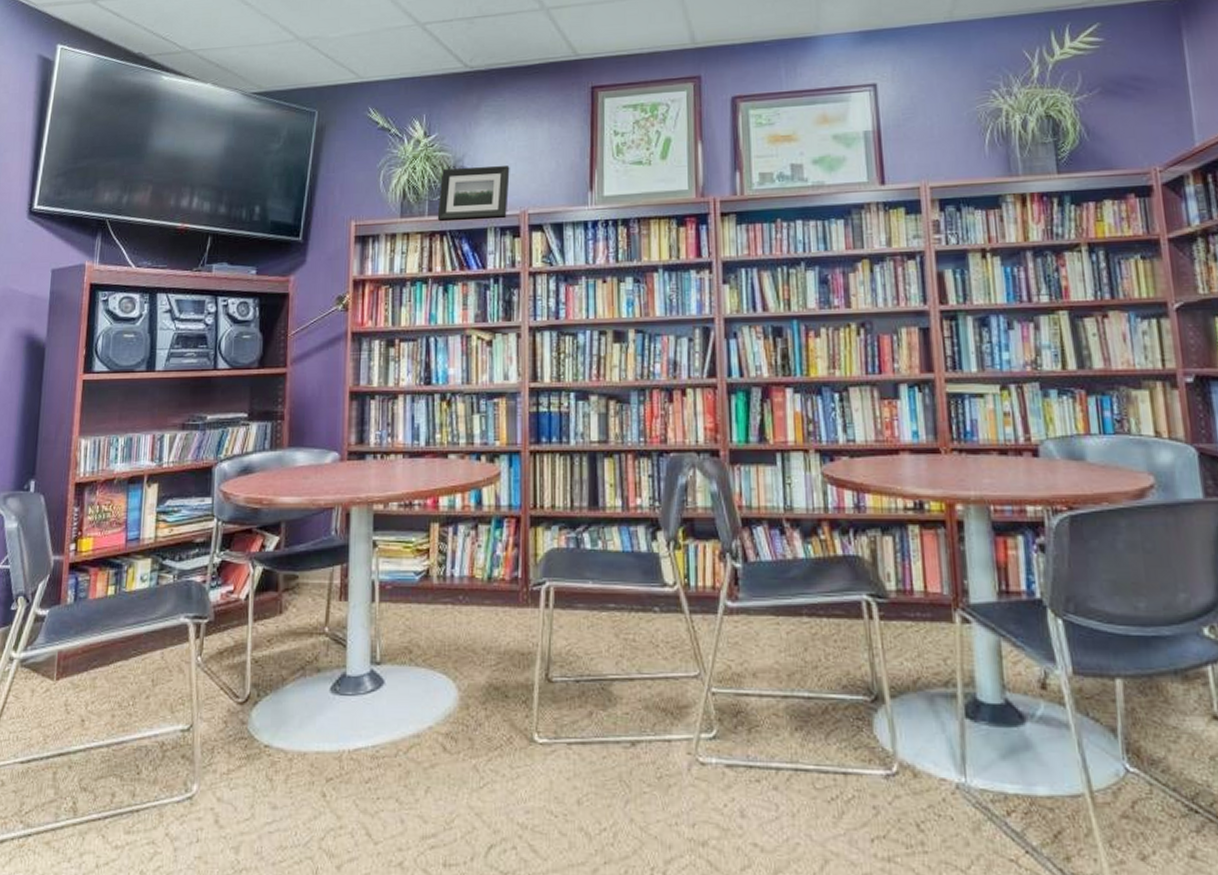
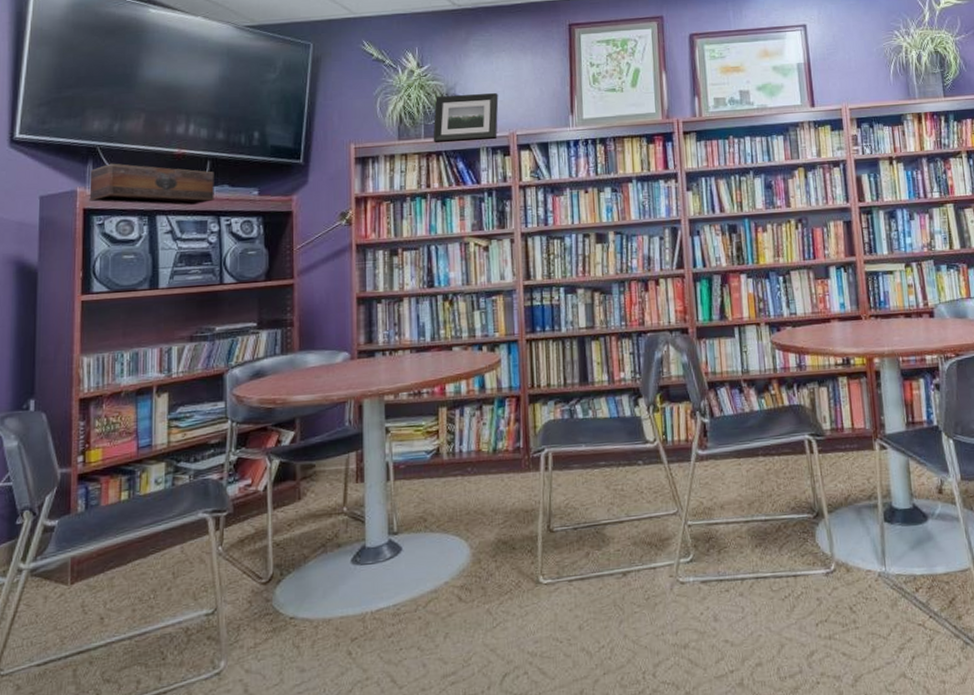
decorative box: none [96,237,215,284] -> present [89,163,214,206]

